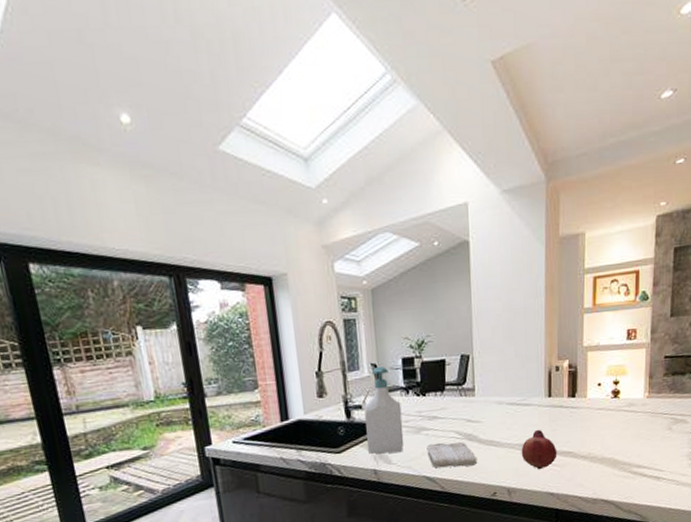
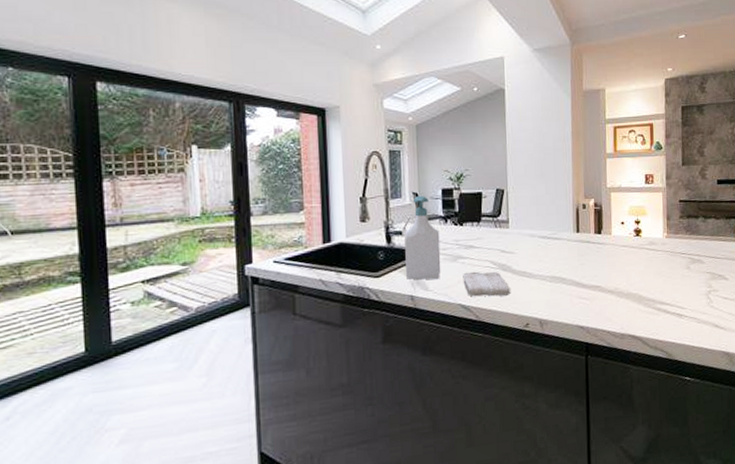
fruit: present [521,429,557,470] -> none [552,262,586,303]

